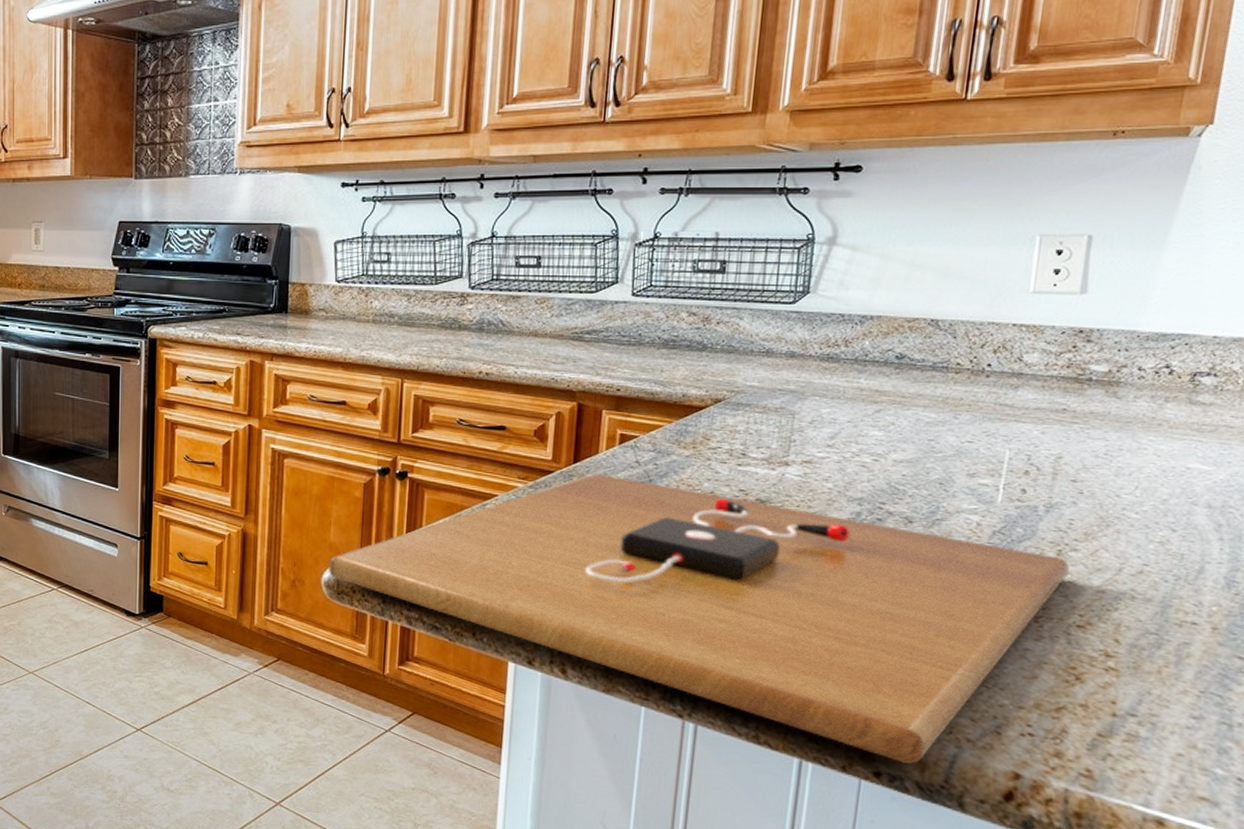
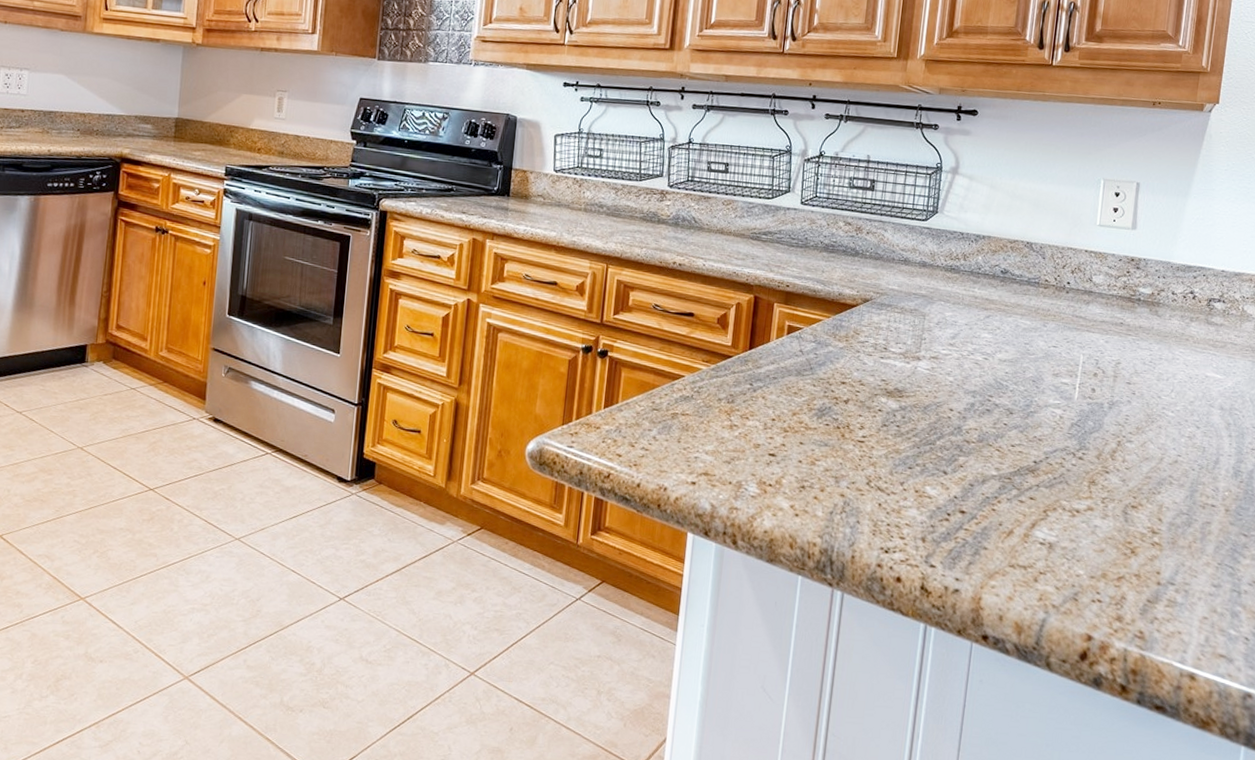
cutting board: present [328,473,1069,764] -> none [533,360,1126,628]

